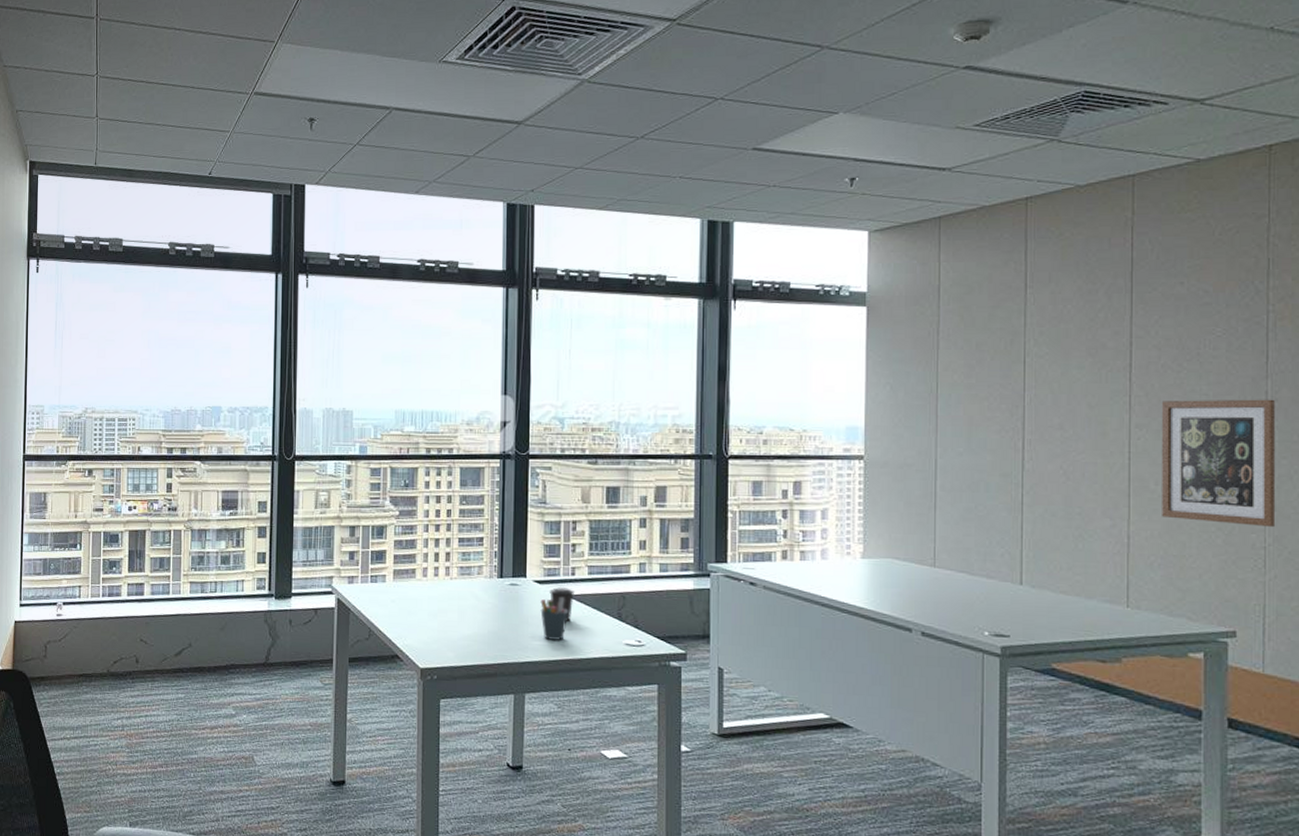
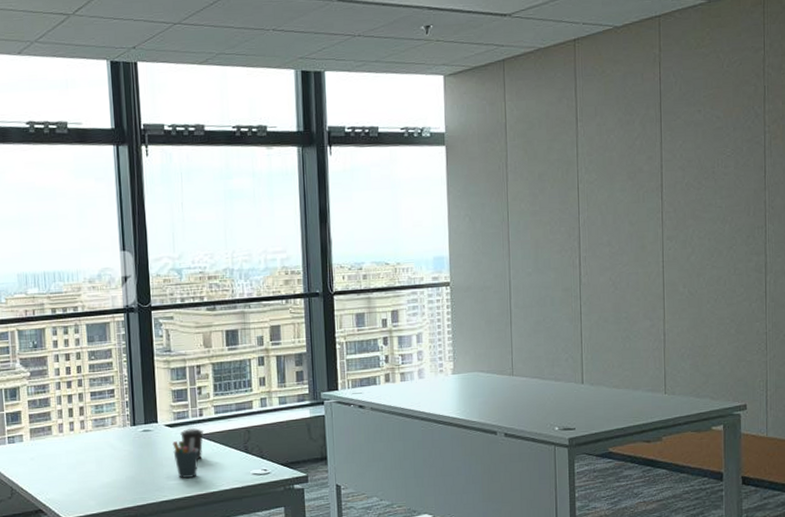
wall art: present [1162,399,1276,528] -> none [687,207,774,316]

